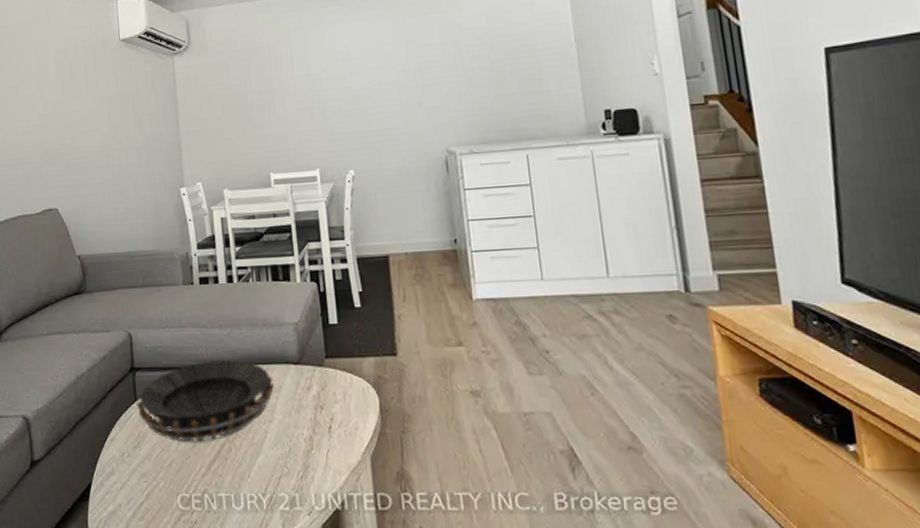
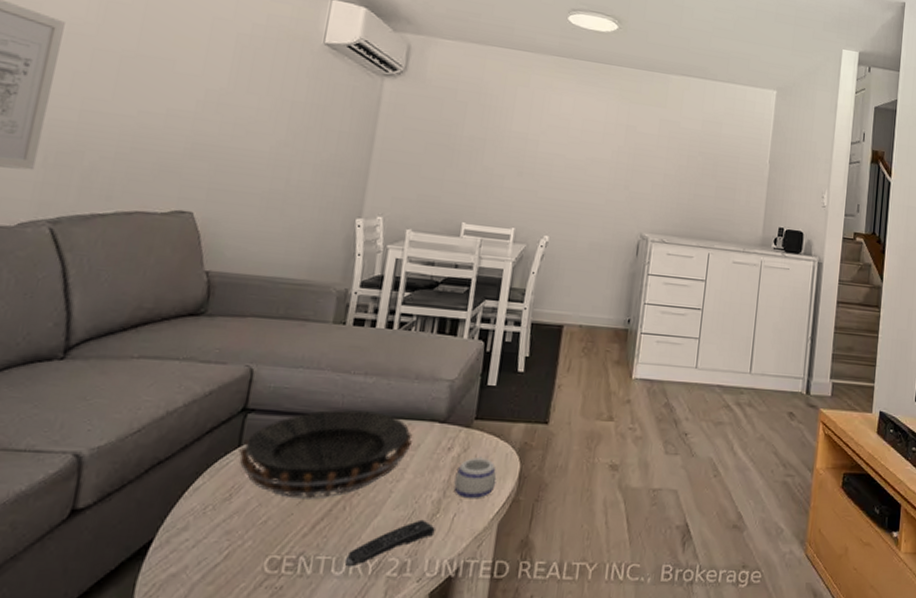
remote control: none [241,456,314,503] -> present [344,519,435,567]
mug: none [319,393,360,435] -> present [454,456,497,499]

